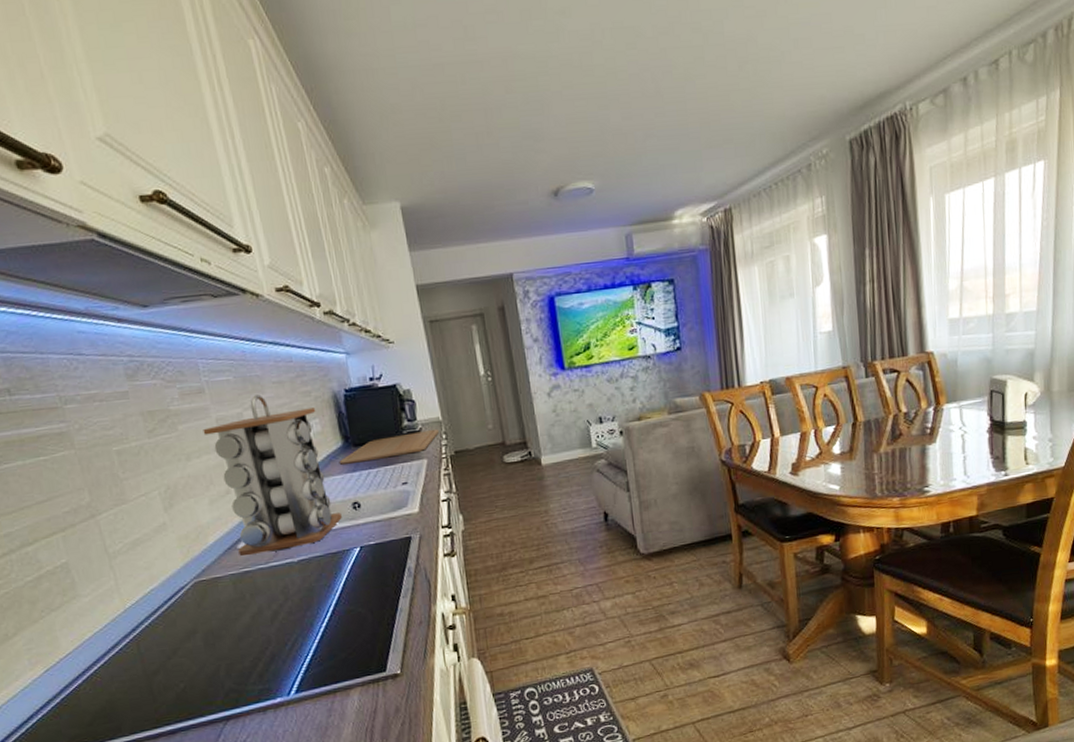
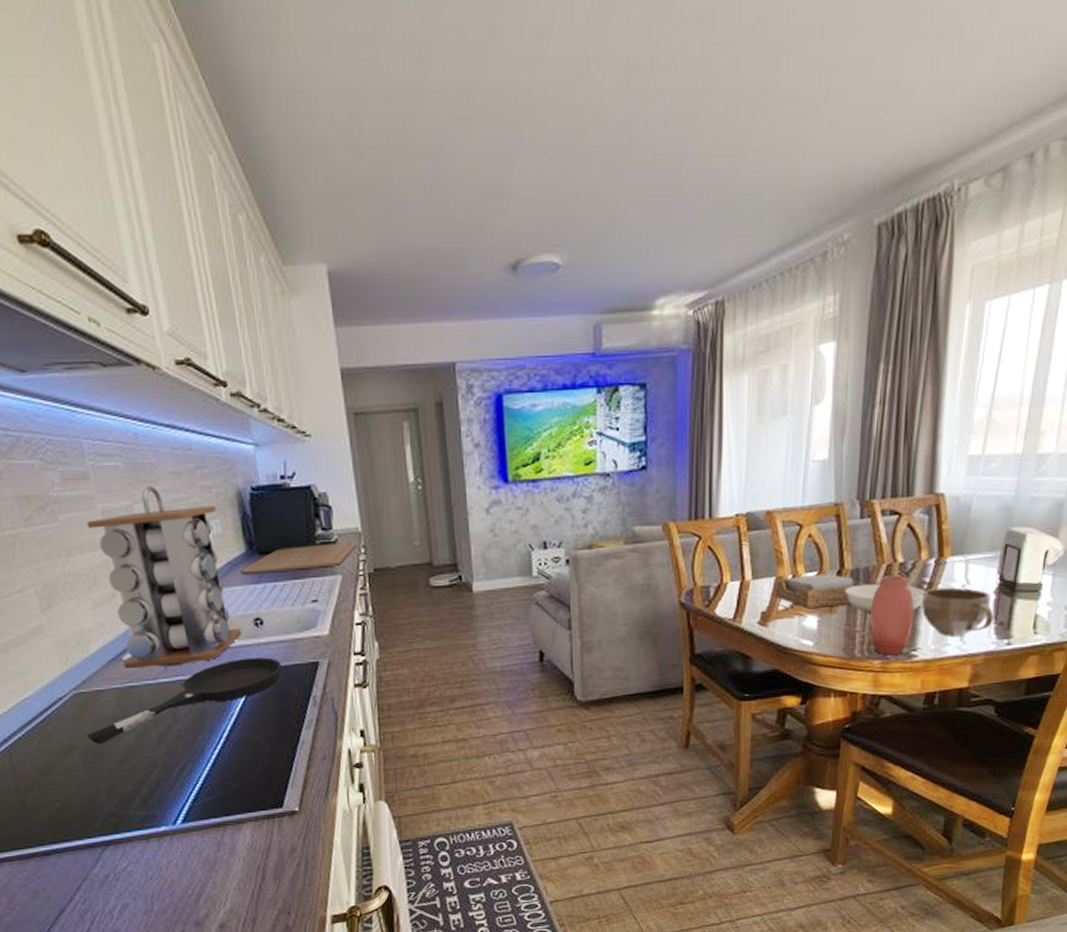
frying pan: none [207,536,379,627] -> present [87,657,282,745]
napkin holder: none [799,426,878,457] -> present [773,573,866,608]
bowl: none [860,431,929,459] -> present [844,584,925,615]
vase: none [884,423,922,493] -> present [869,575,915,656]
cup: none [927,429,990,473] -> present [922,587,994,637]

